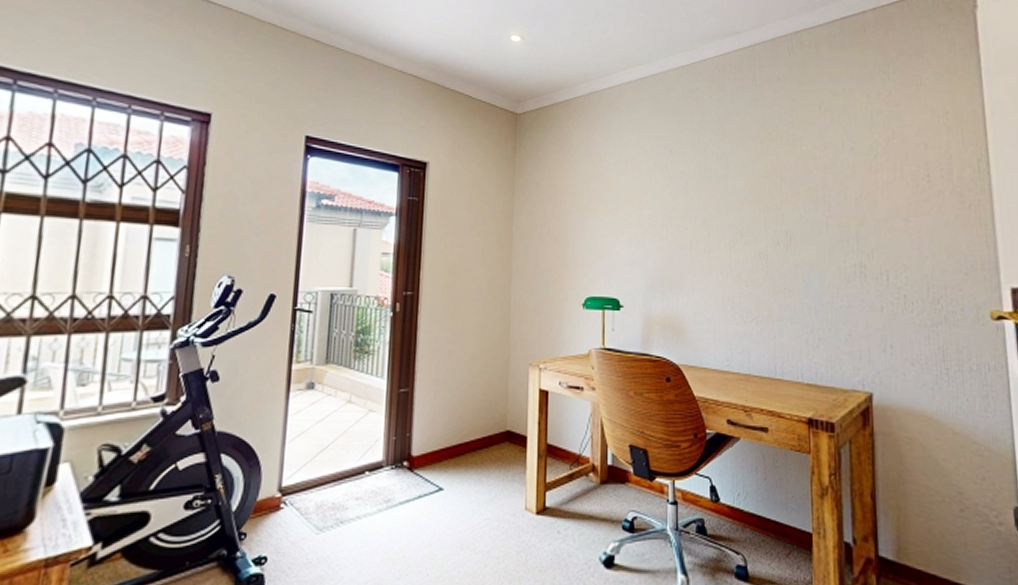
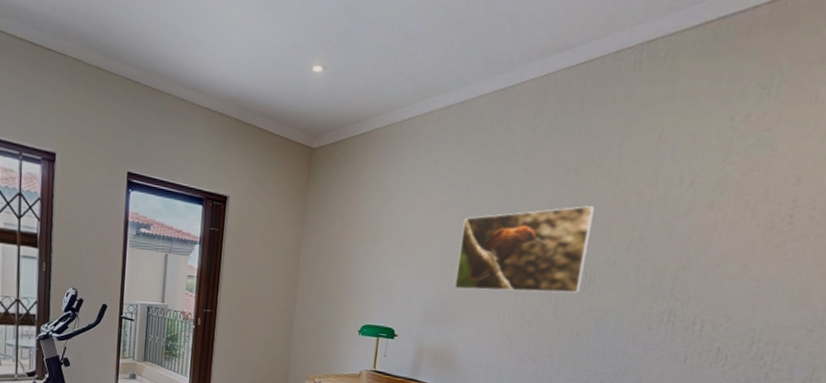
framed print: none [672,169,785,254] -> present [454,206,596,294]

